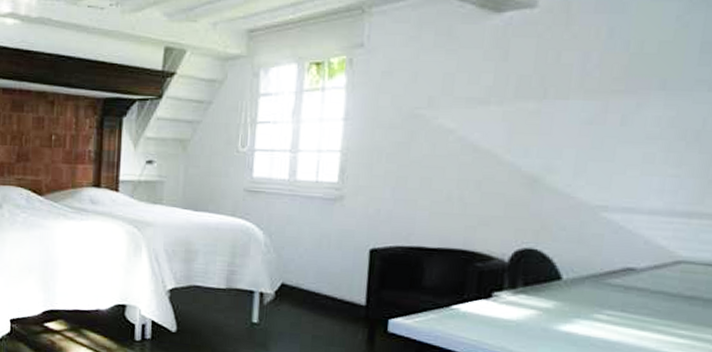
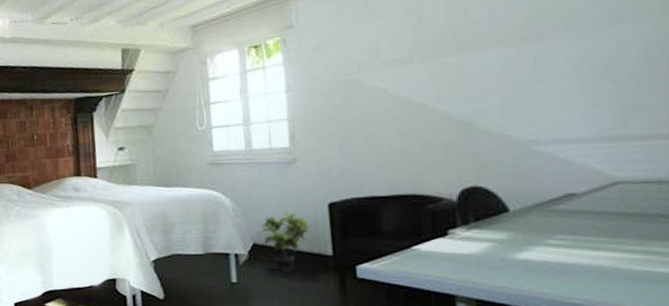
potted plant: none [292,251,345,319] -> present [260,210,309,273]

